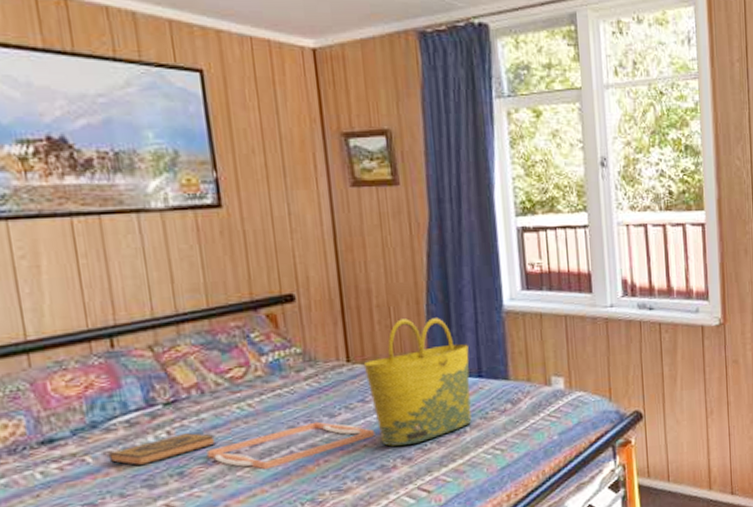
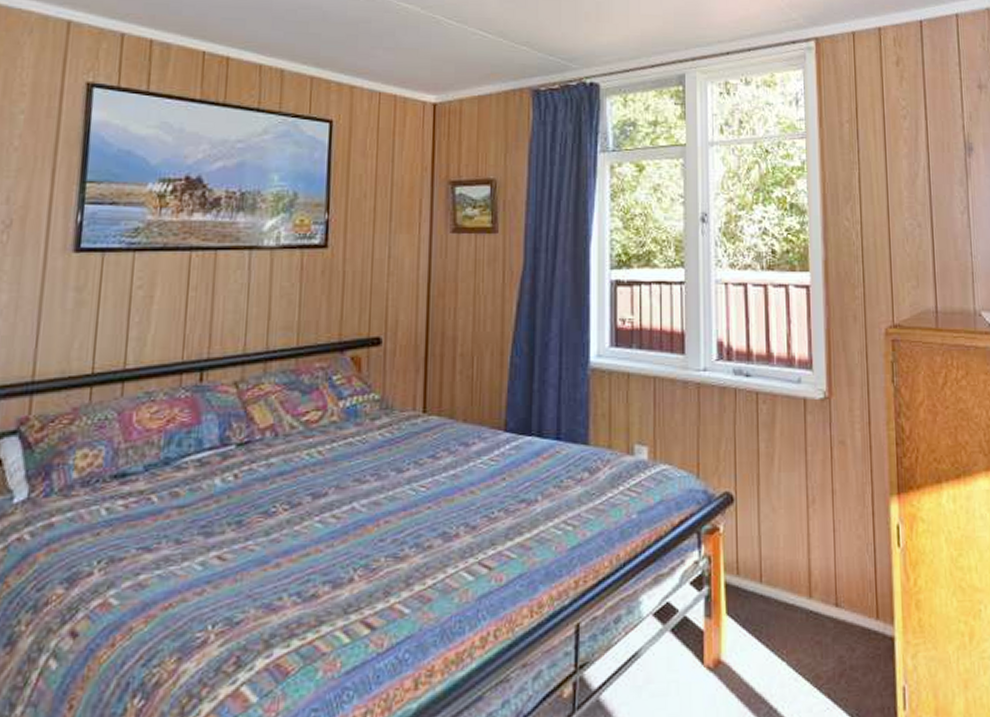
hardback book: present [107,433,217,467] -> none [173,478,281,511]
serving tray: present [206,421,375,470] -> none [268,476,442,526]
tote bag: present [363,318,472,447] -> none [439,370,549,511]

